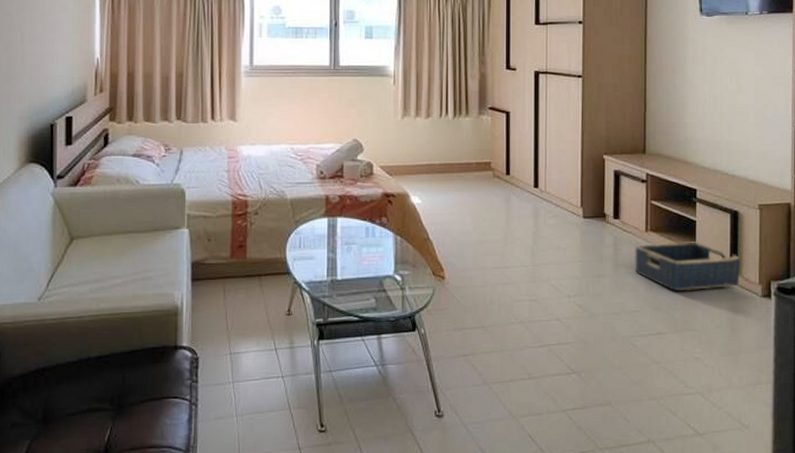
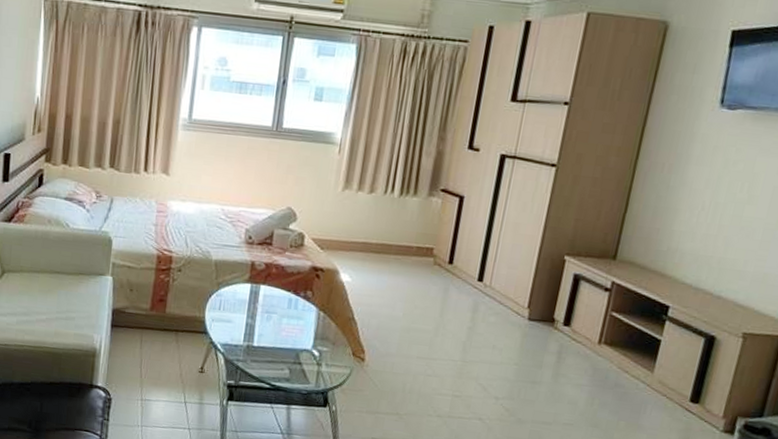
basket: present [635,242,741,291] -> none [577,356,707,416]

